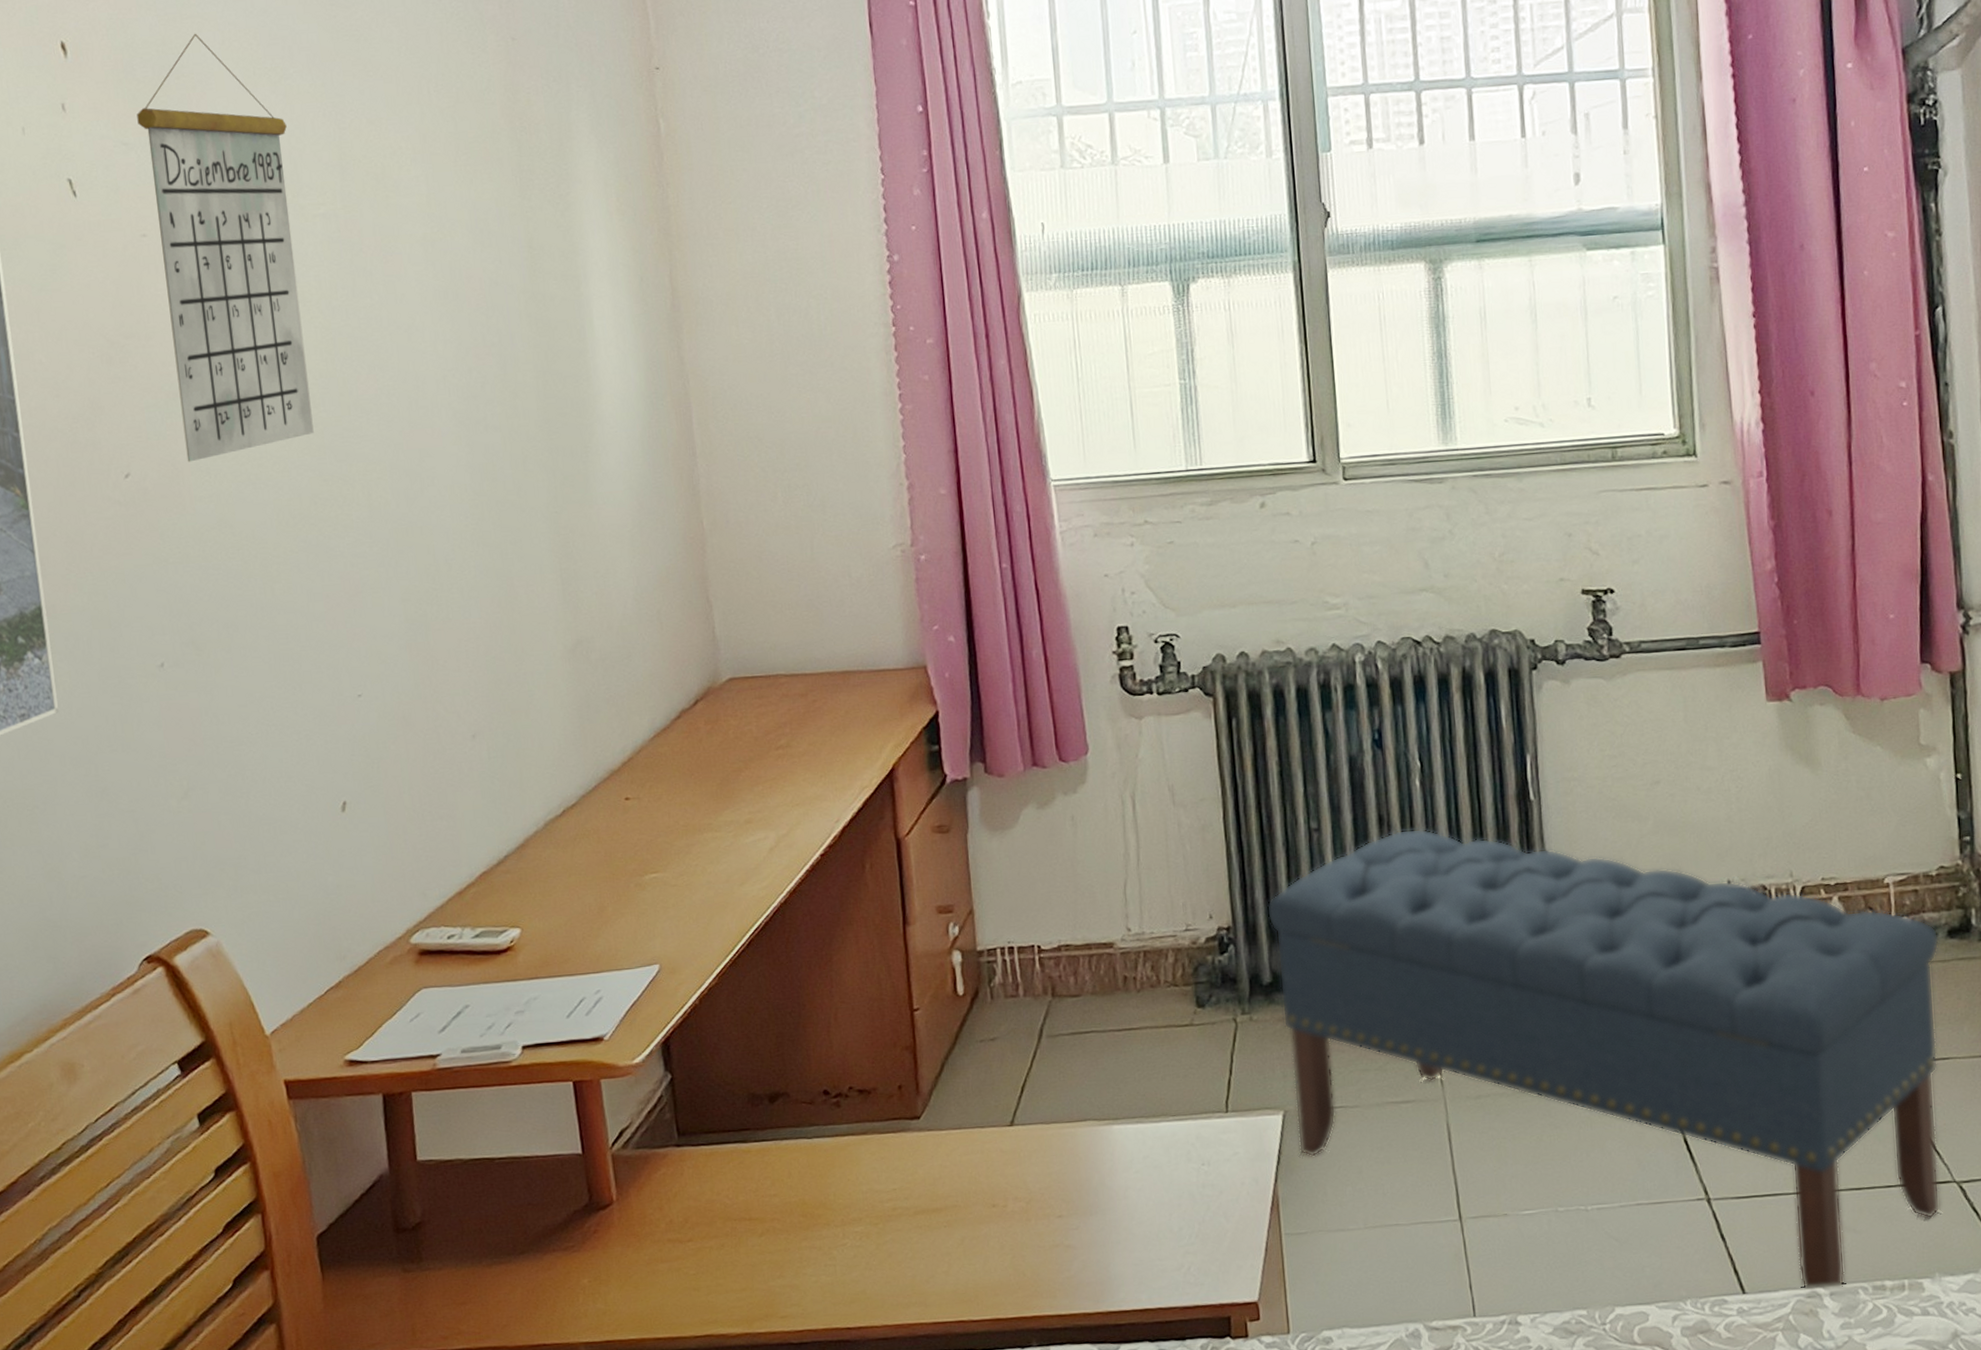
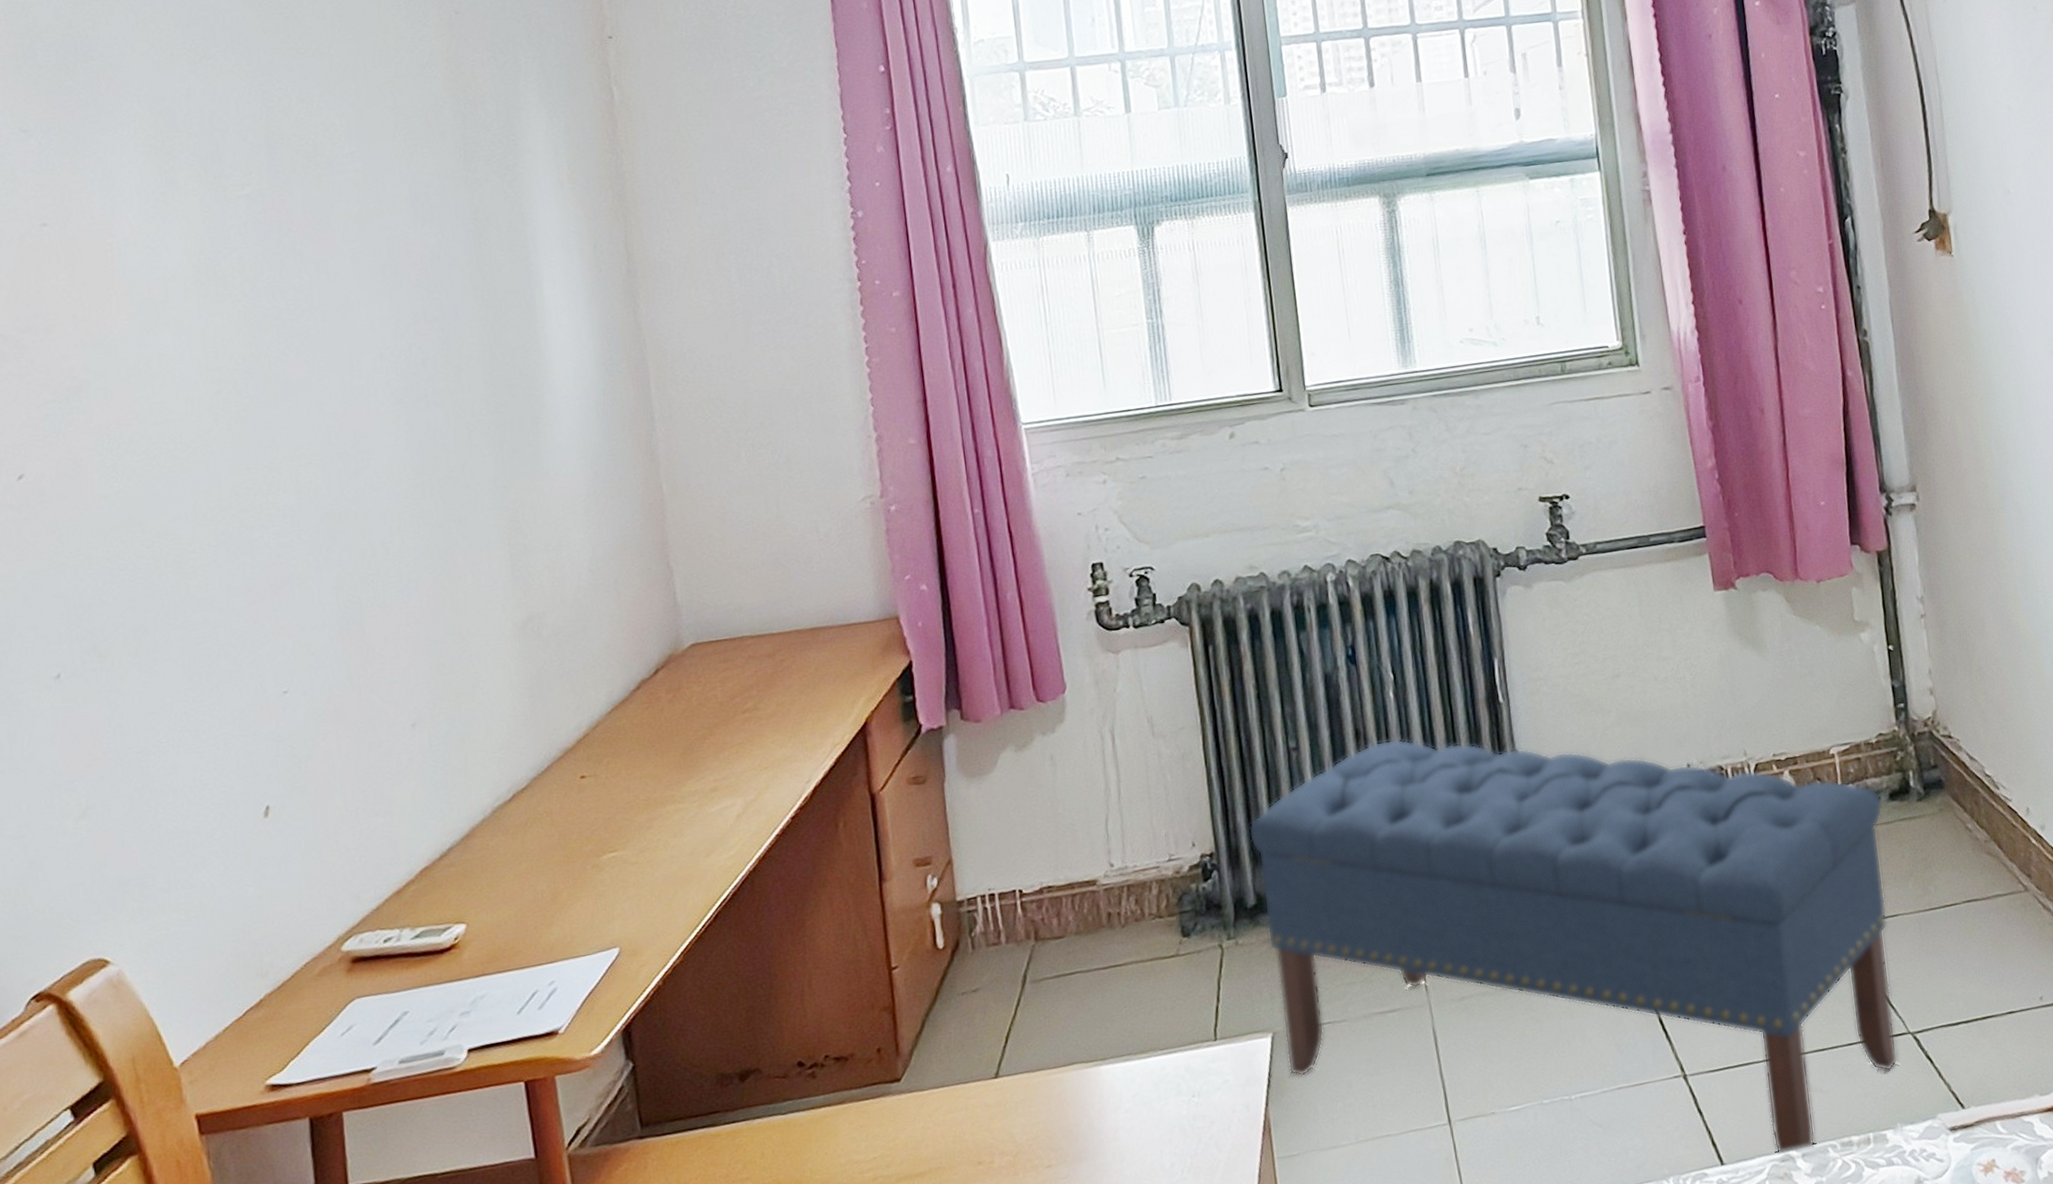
calendar: present [137,33,314,462] -> none [38,15,236,459]

